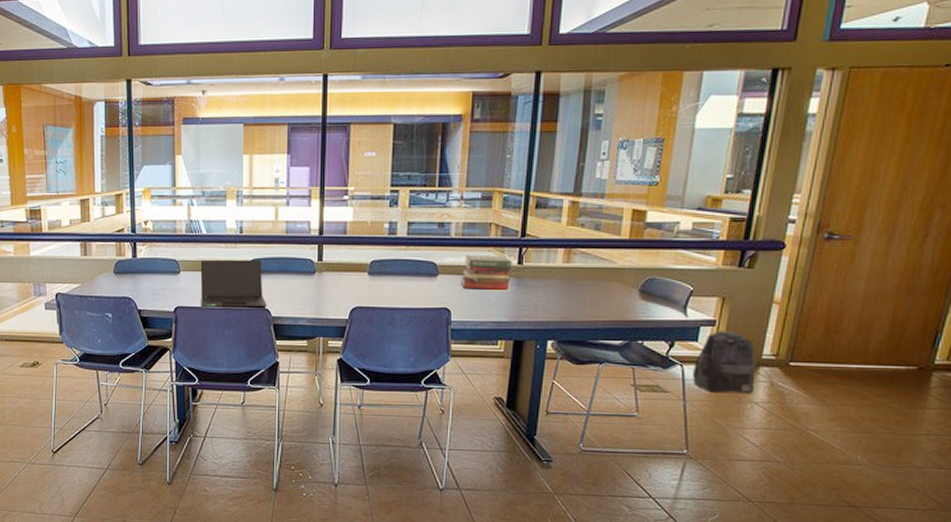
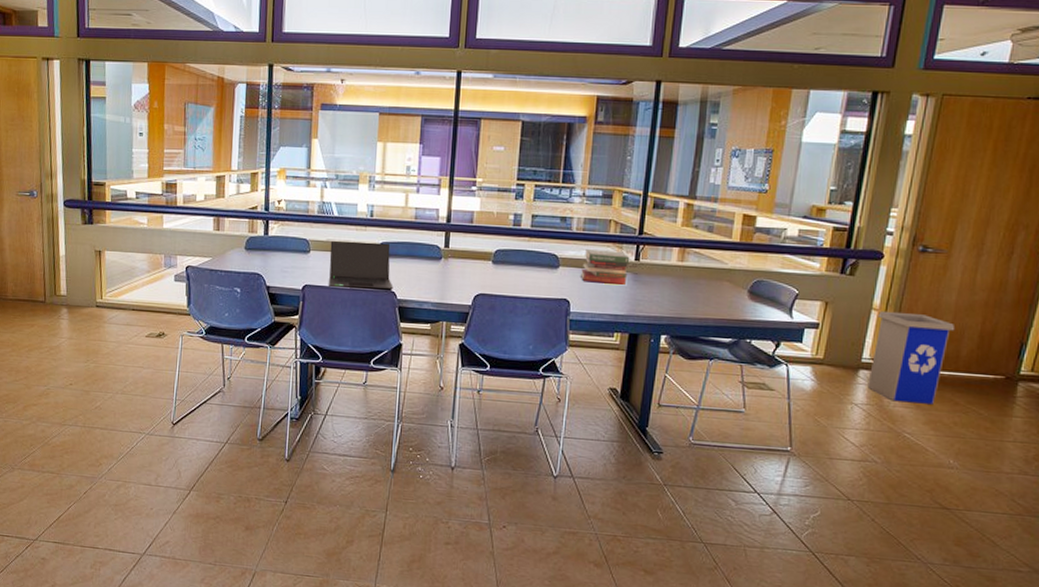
backpack: present [693,330,756,394] -> none [797,332,856,396]
recycling bin: none [768,304,864,400] -> present [867,310,955,405]

